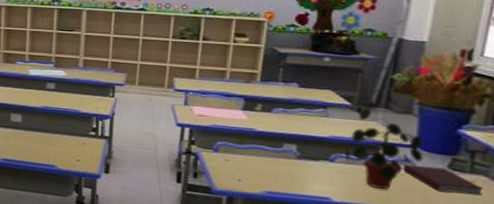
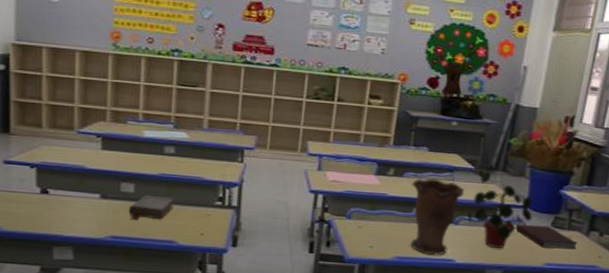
book: none [17,124,54,146] -> present [128,194,174,220]
vase: none [281,114,341,193] -> present [410,178,465,256]

